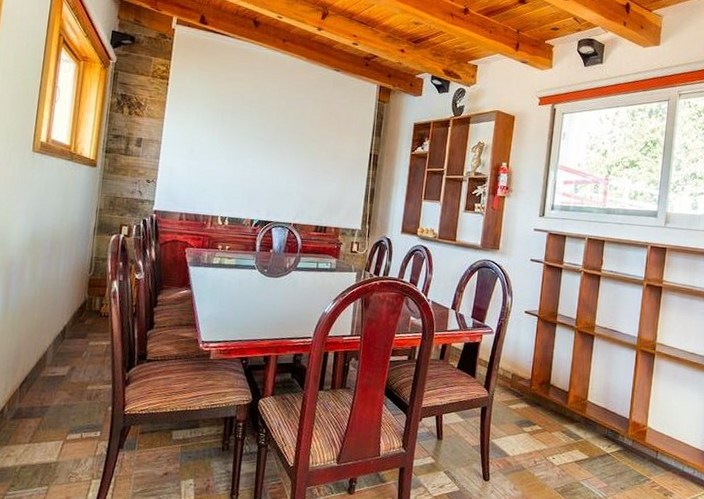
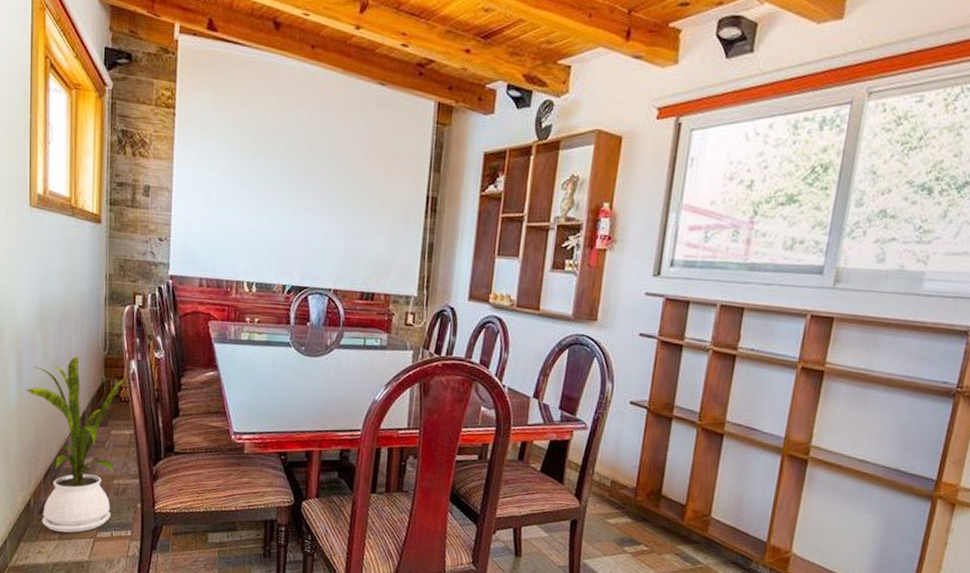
house plant: none [11,277,107,436] -> present [26,356,126,533]

